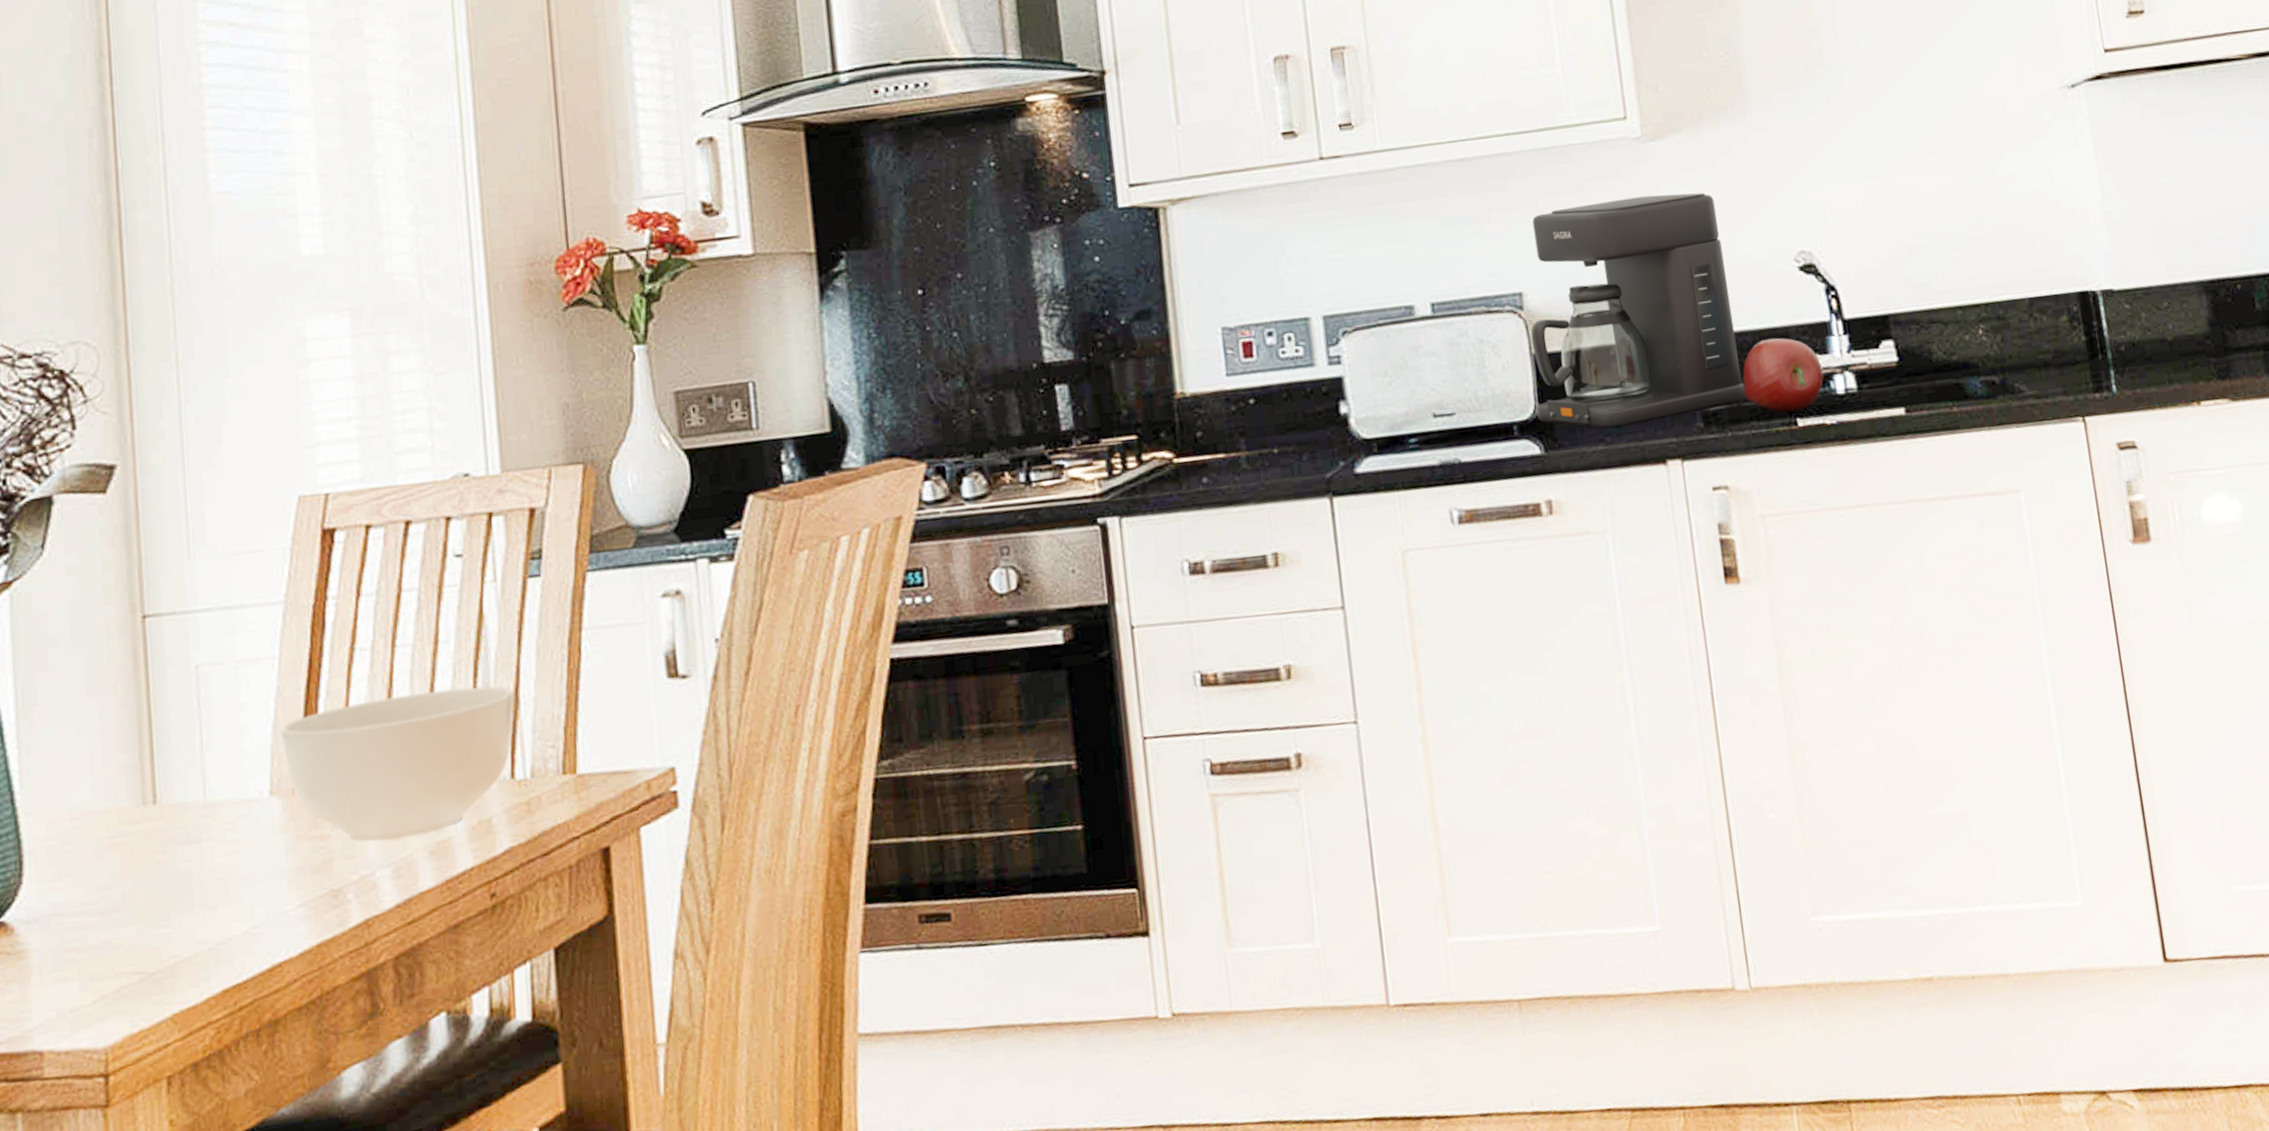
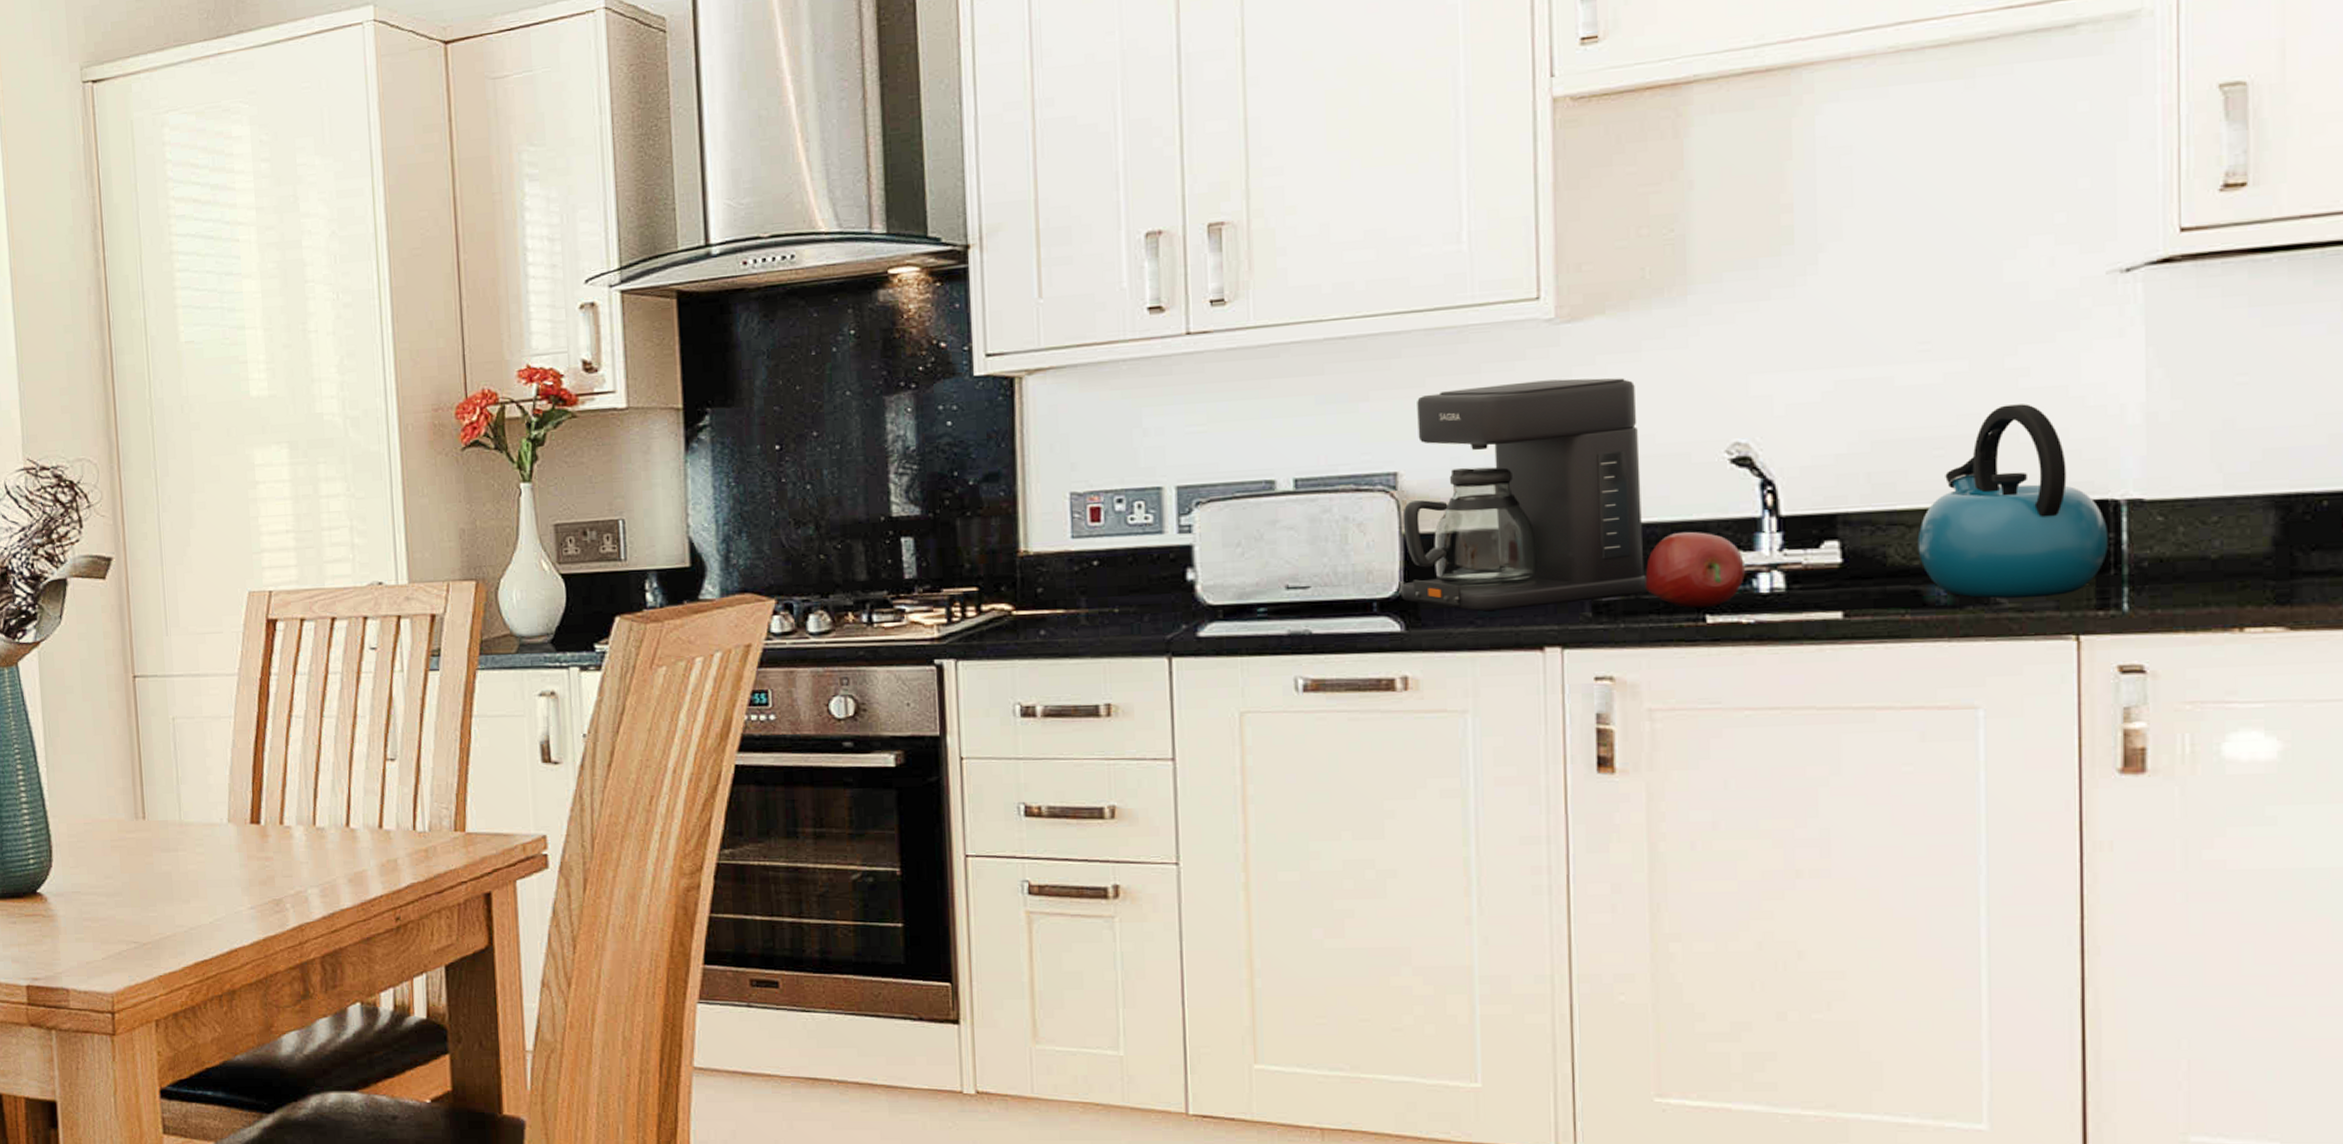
bowl: present [280,686,515,842] -> none [235,754,417,866]
kettle: none [1952,207,2094,388] -> present [1917,404,2109,599]

